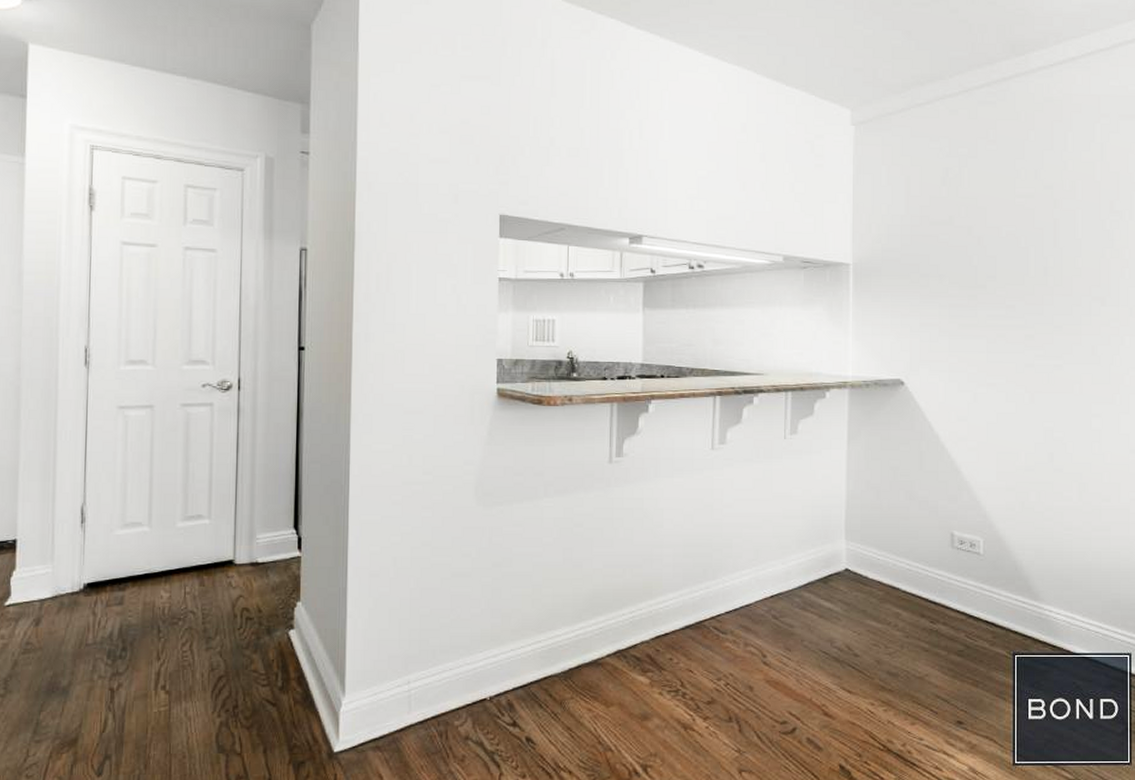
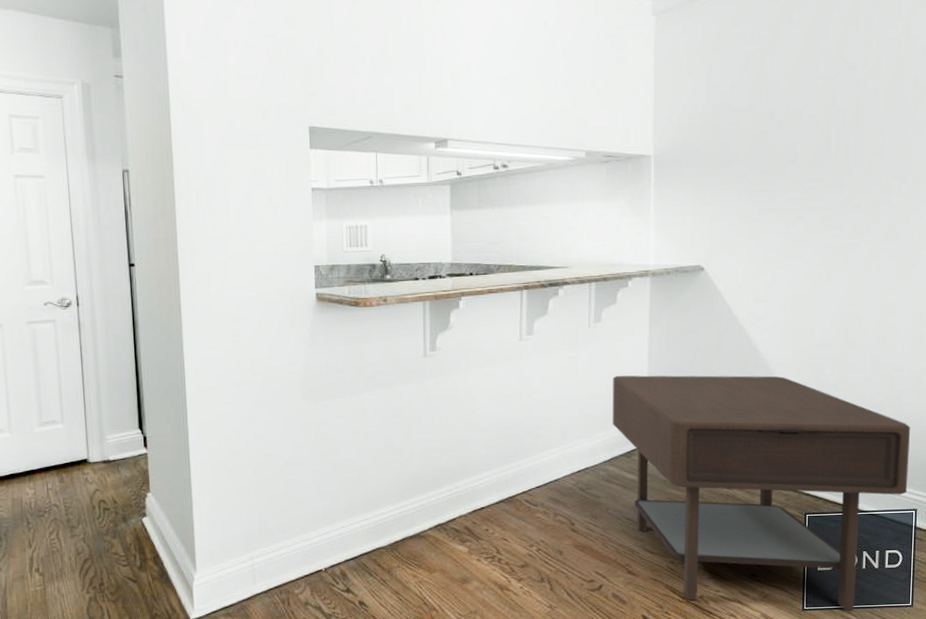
side table: none [808,492,1122,767] -> present [612,375,911,611]

